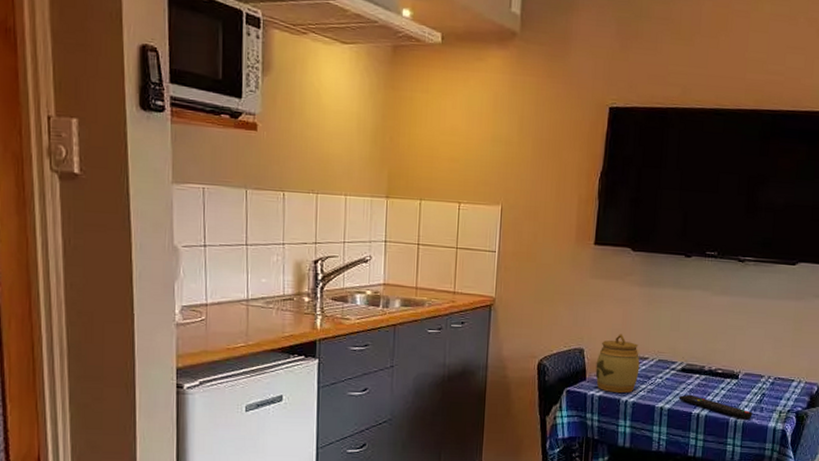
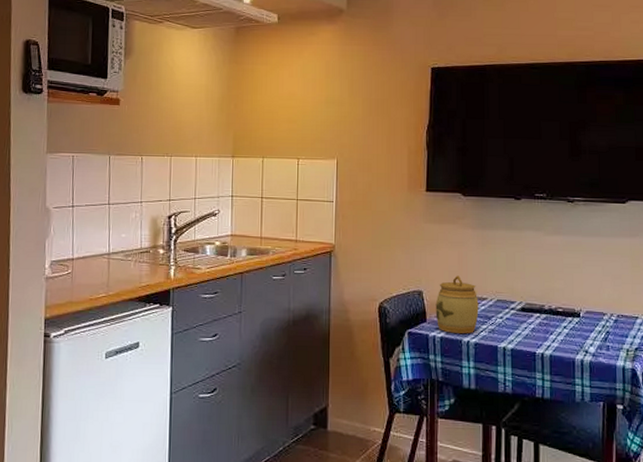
remote control: present [678,394,753,420] -> none [520,334,599,359]

